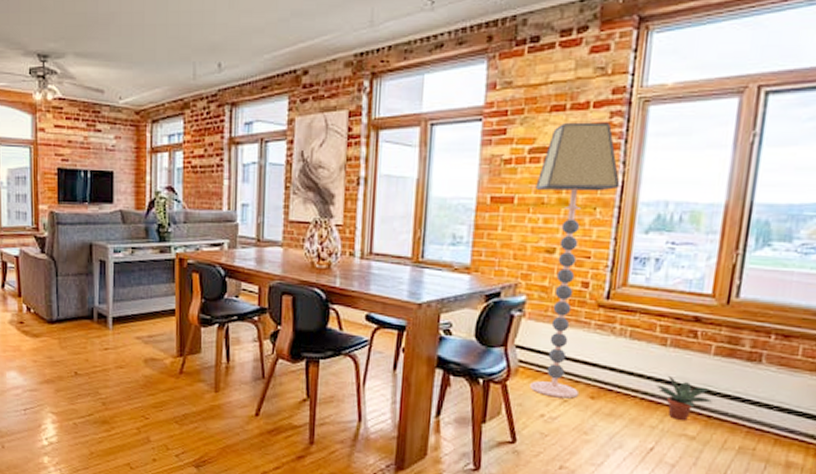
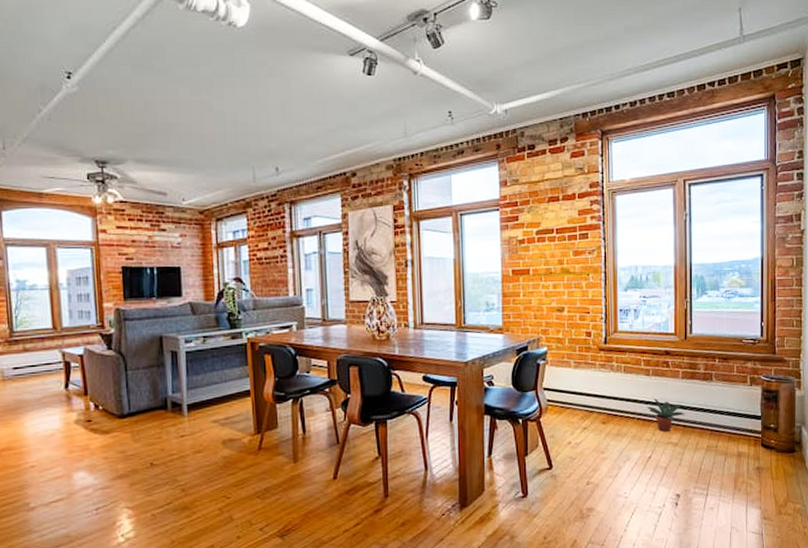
floor lamp: present [530,122,621,399] -> none [544,209,604,427]

